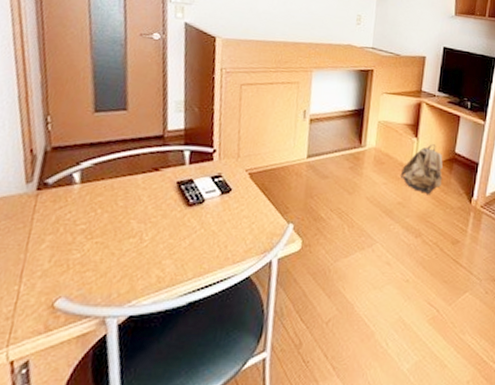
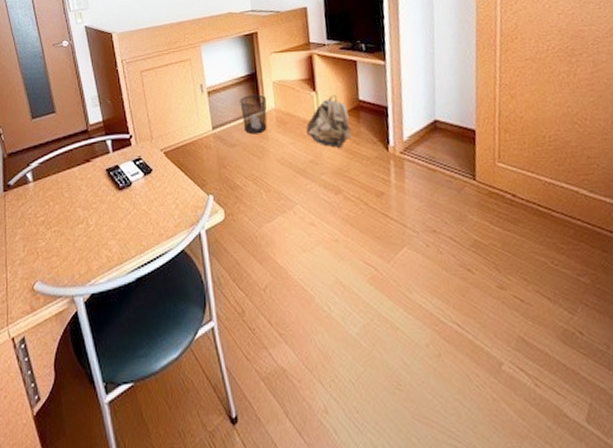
waste bin: none [340,130,368,170] -> present [240,94,267,135]

